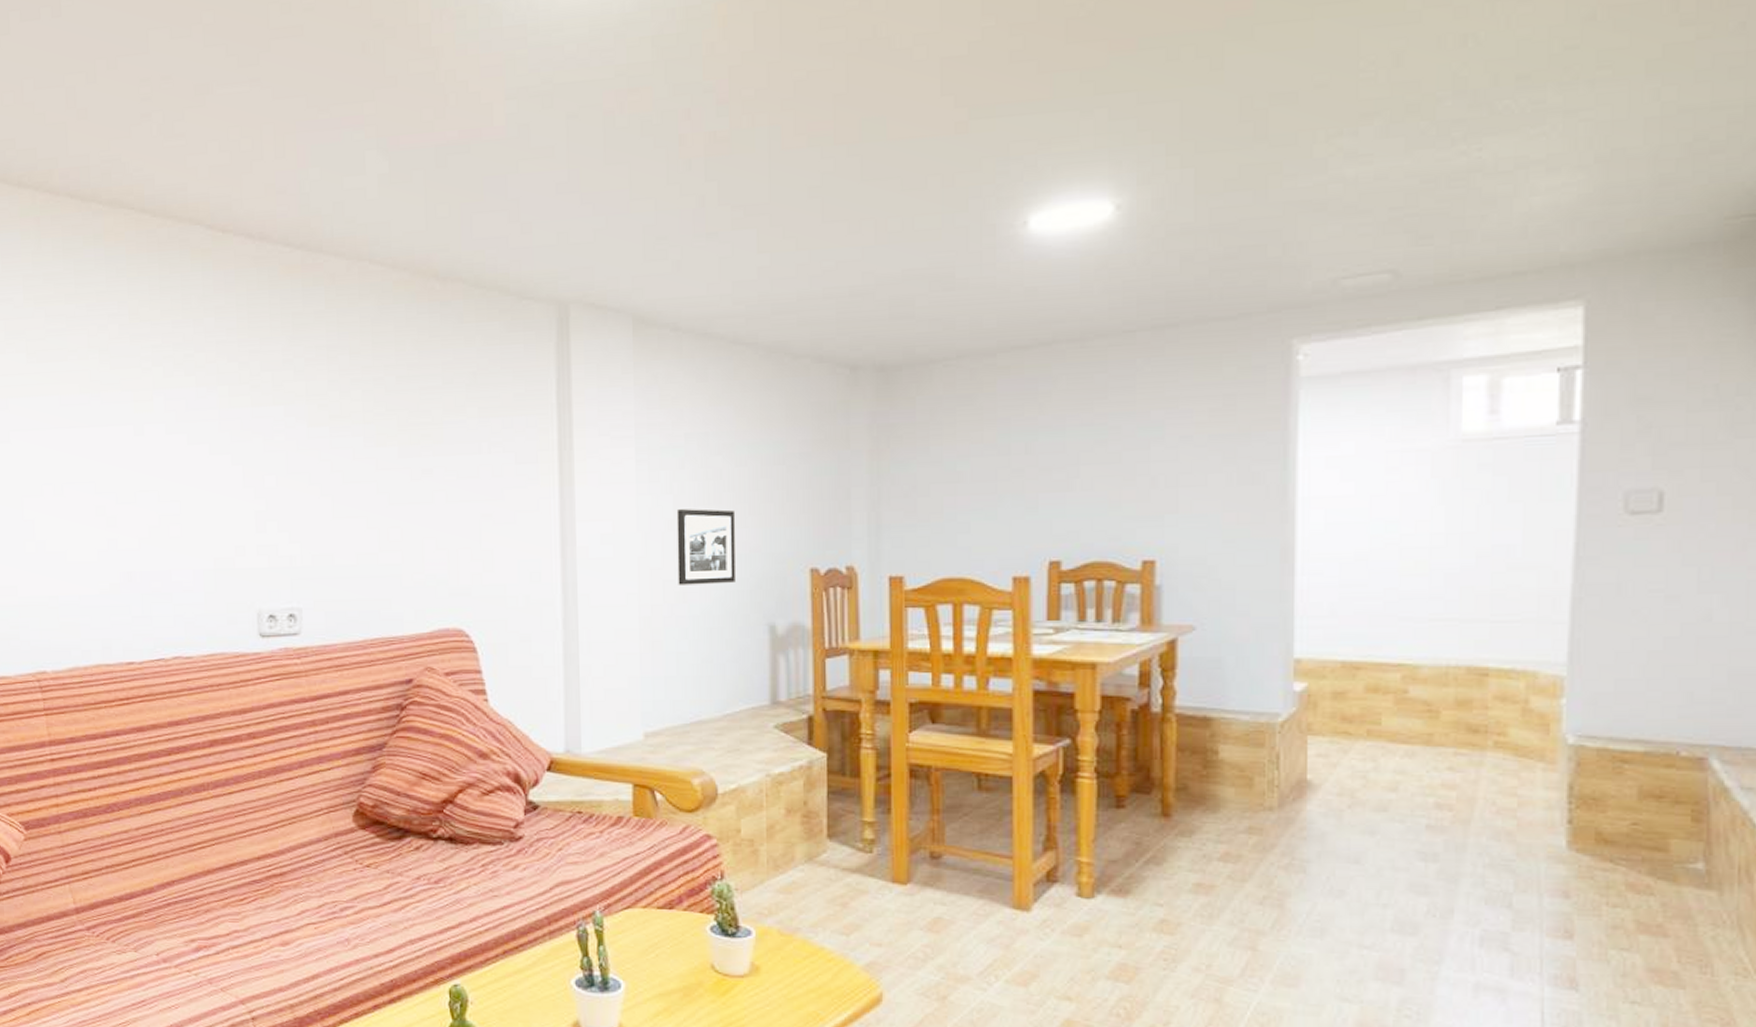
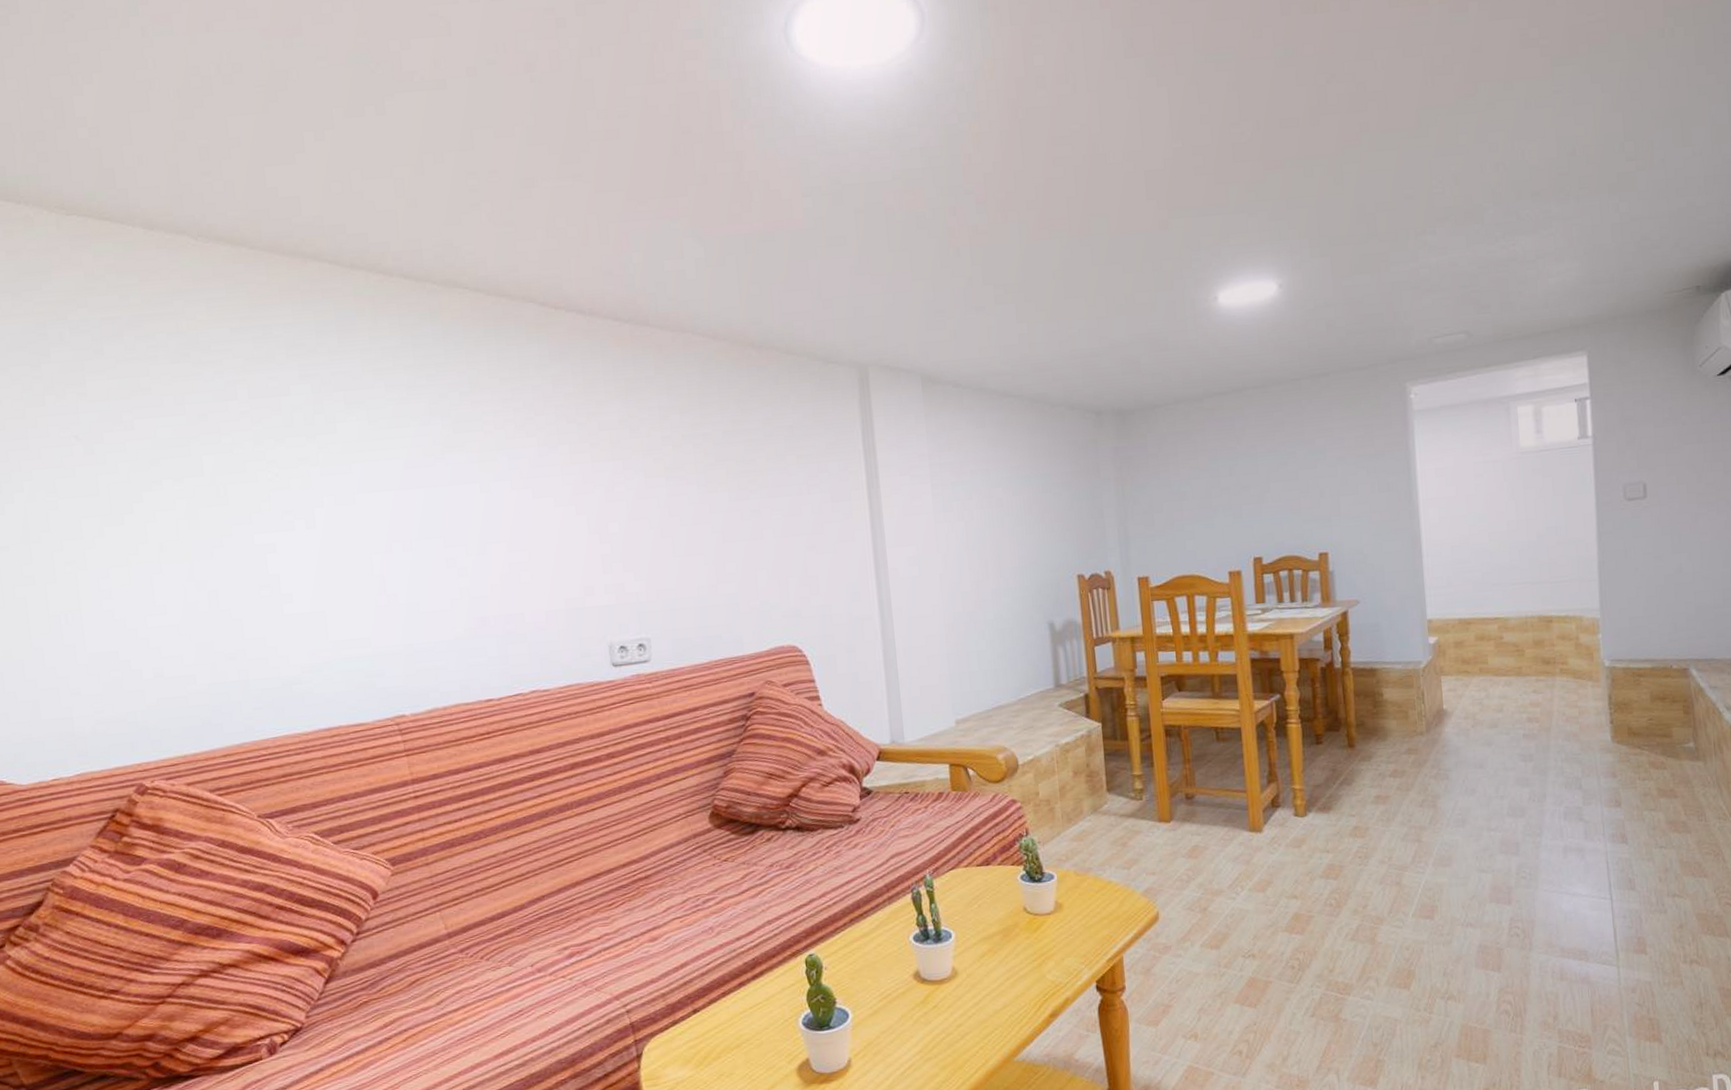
picture frame: present [676,509,736,585] -> none [968,531,1020,596]

